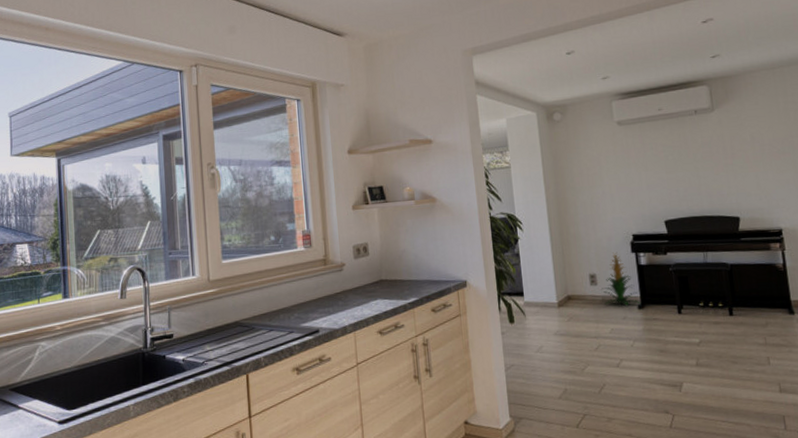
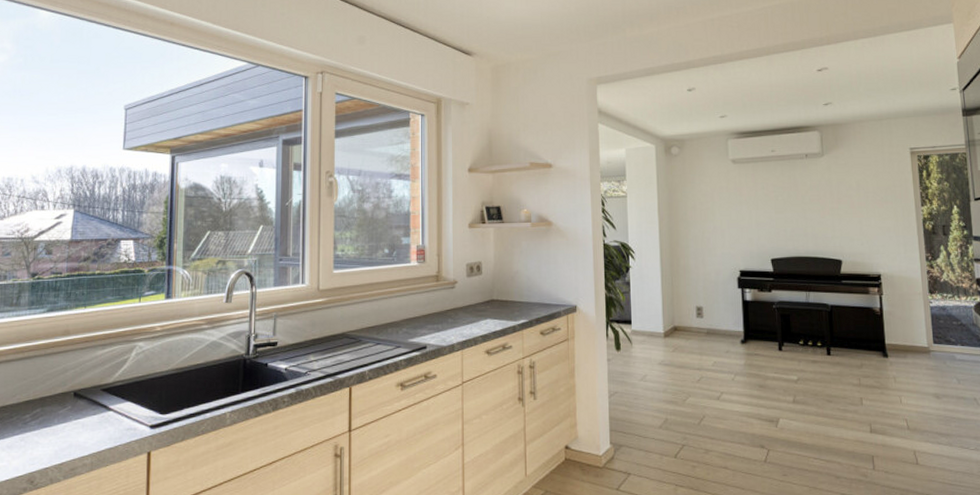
indoor plant: present [601,252,640,305] -> none [706,286,743,339]

